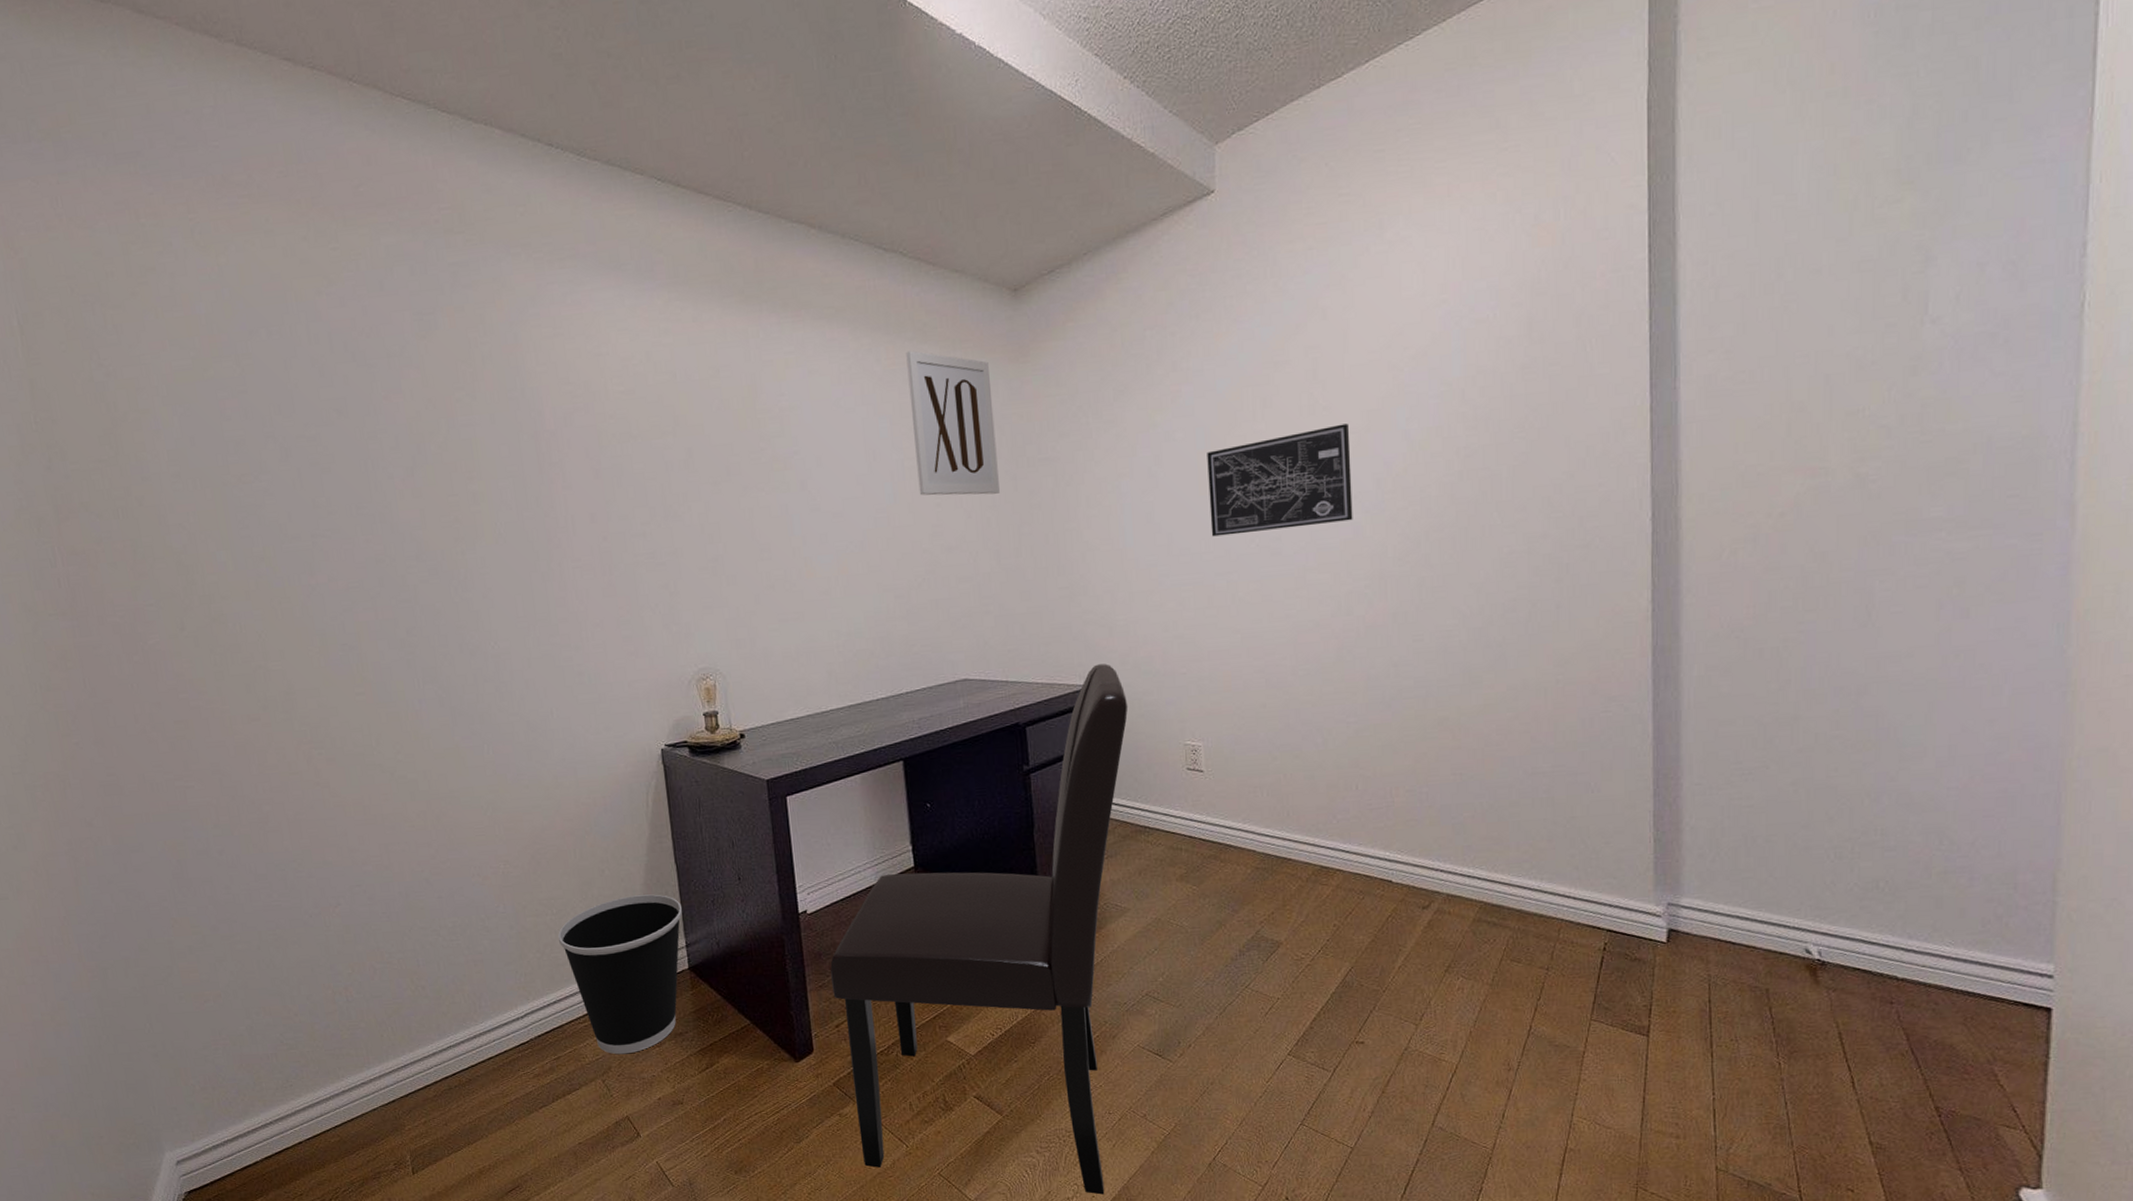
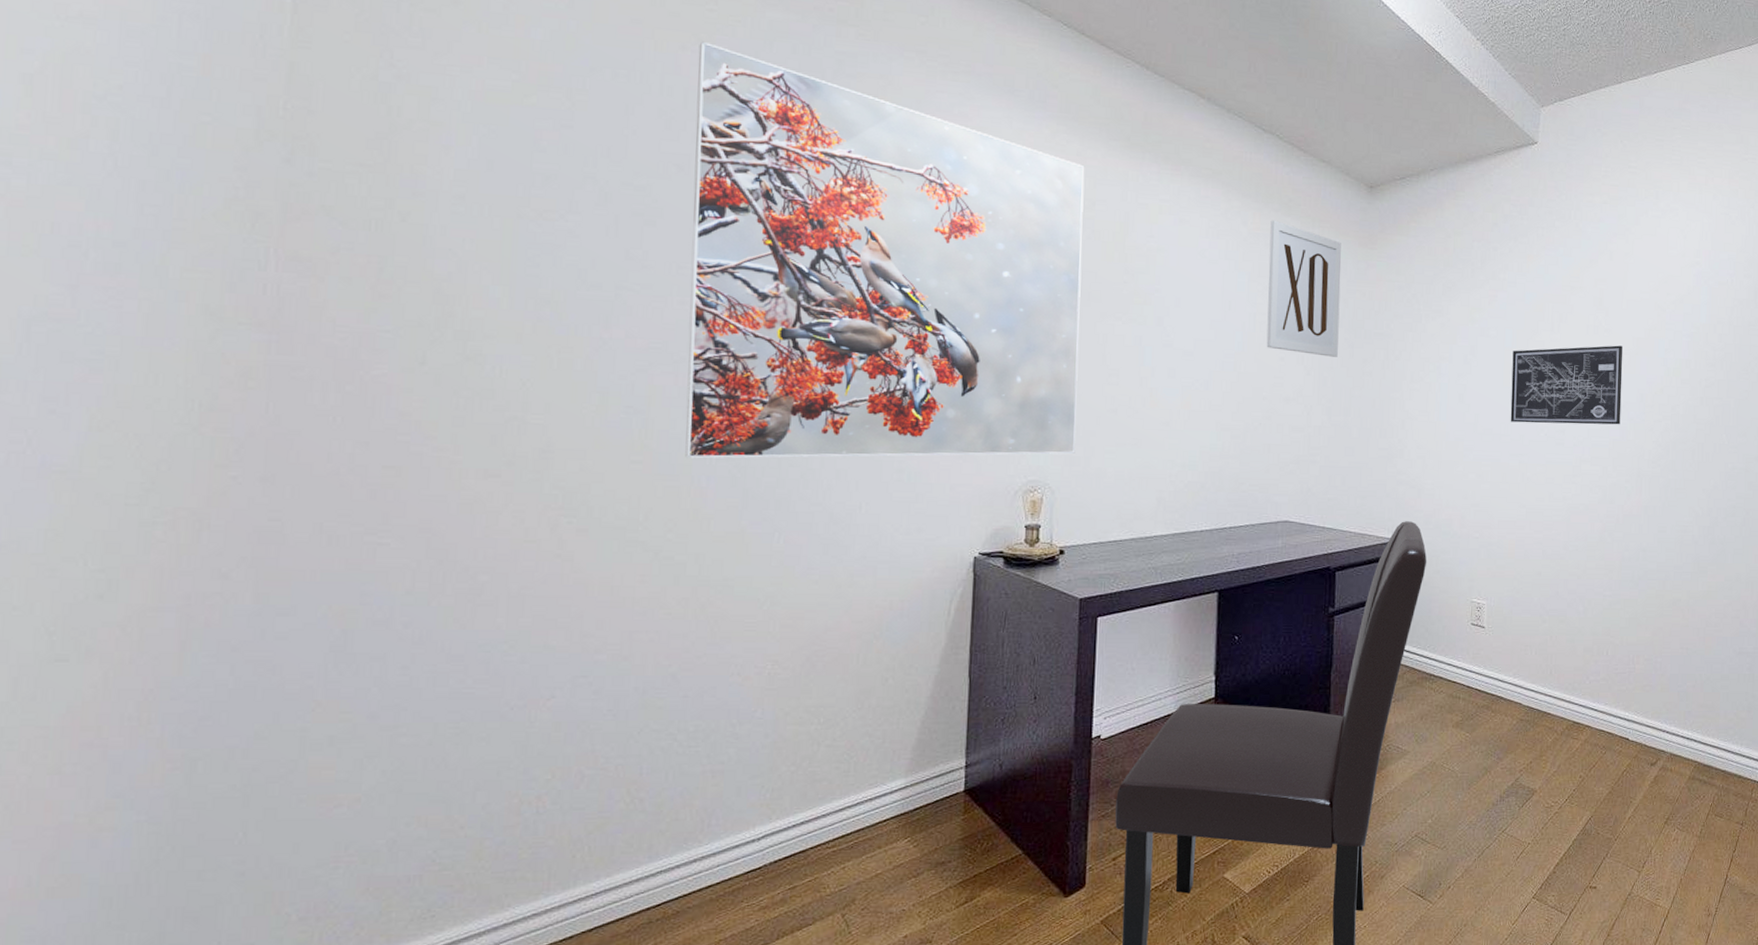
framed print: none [331,282,740,685] -> present [685,41,1085,459]
wastebasket: present [558,894,682,1055] -> none [819,708,968,885]

